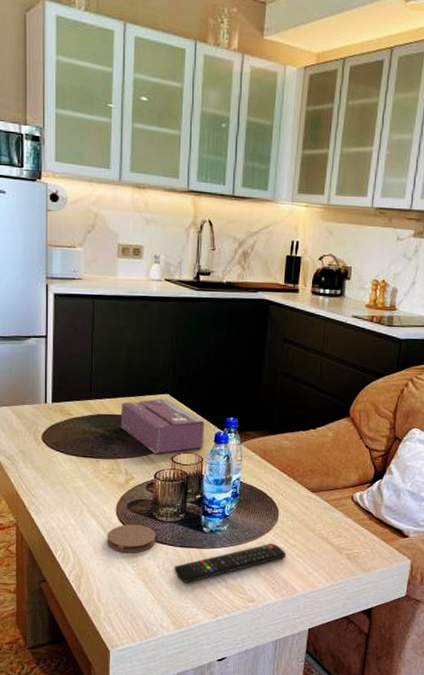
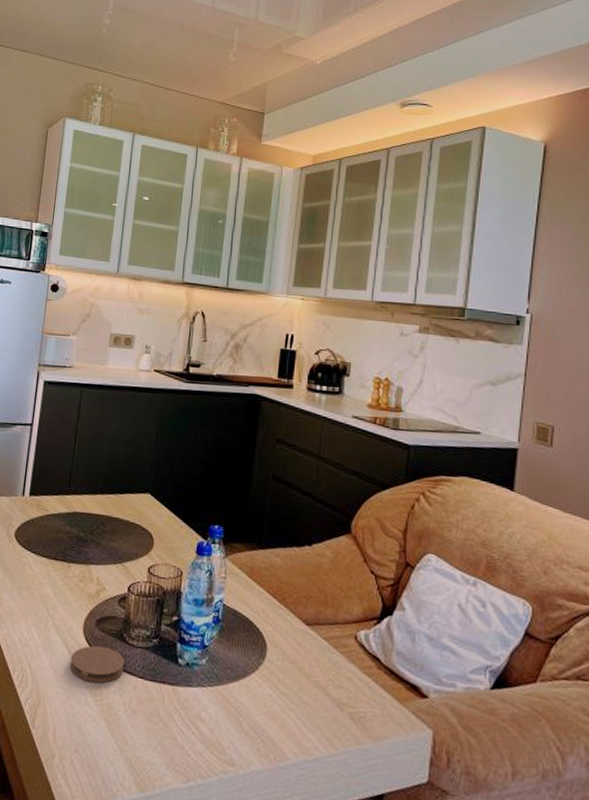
tissue box: present [120,398,205,454] -> none [96,498,187,563]
remote control: present [174,543,286,583] -> none [142,687,275,730]

